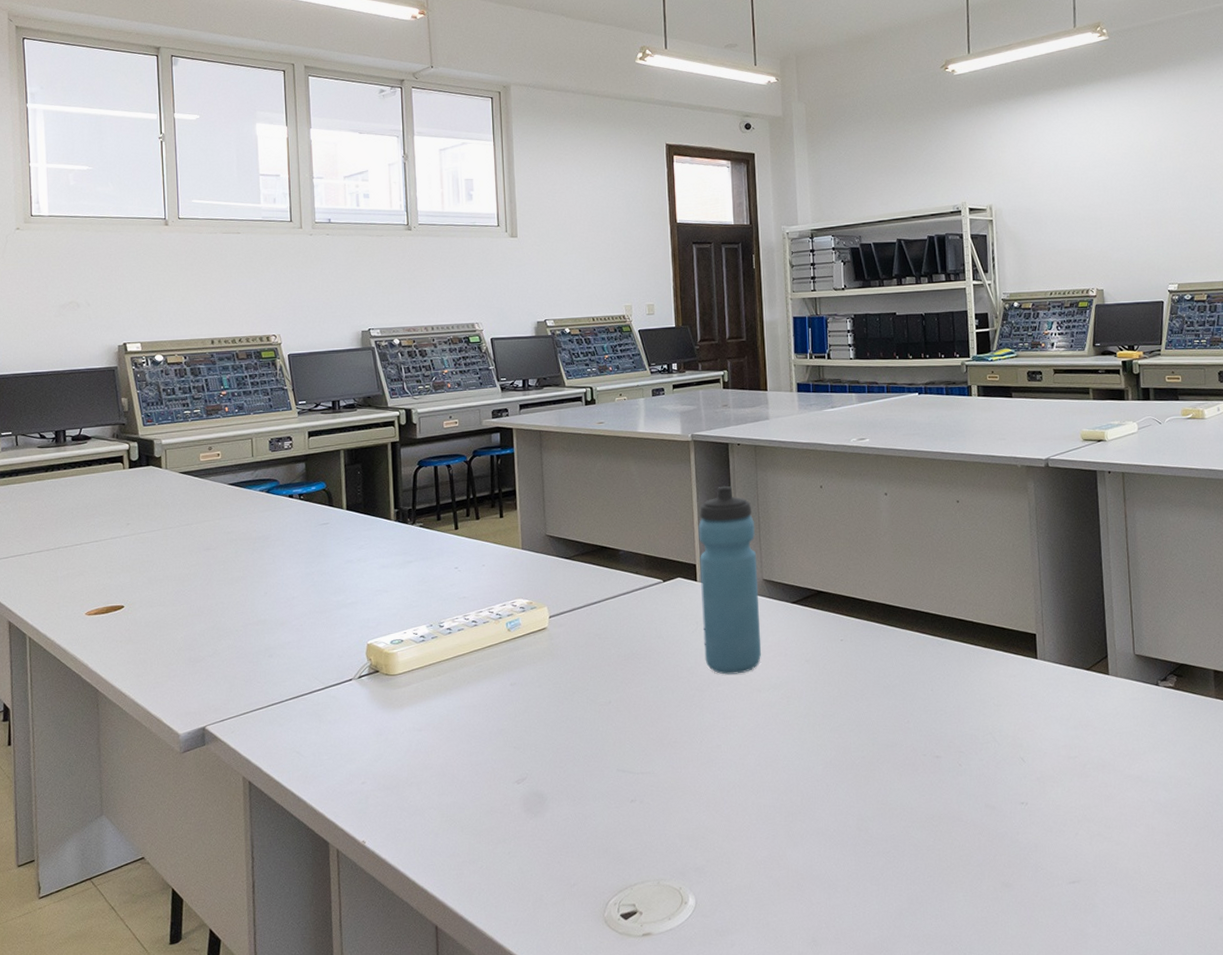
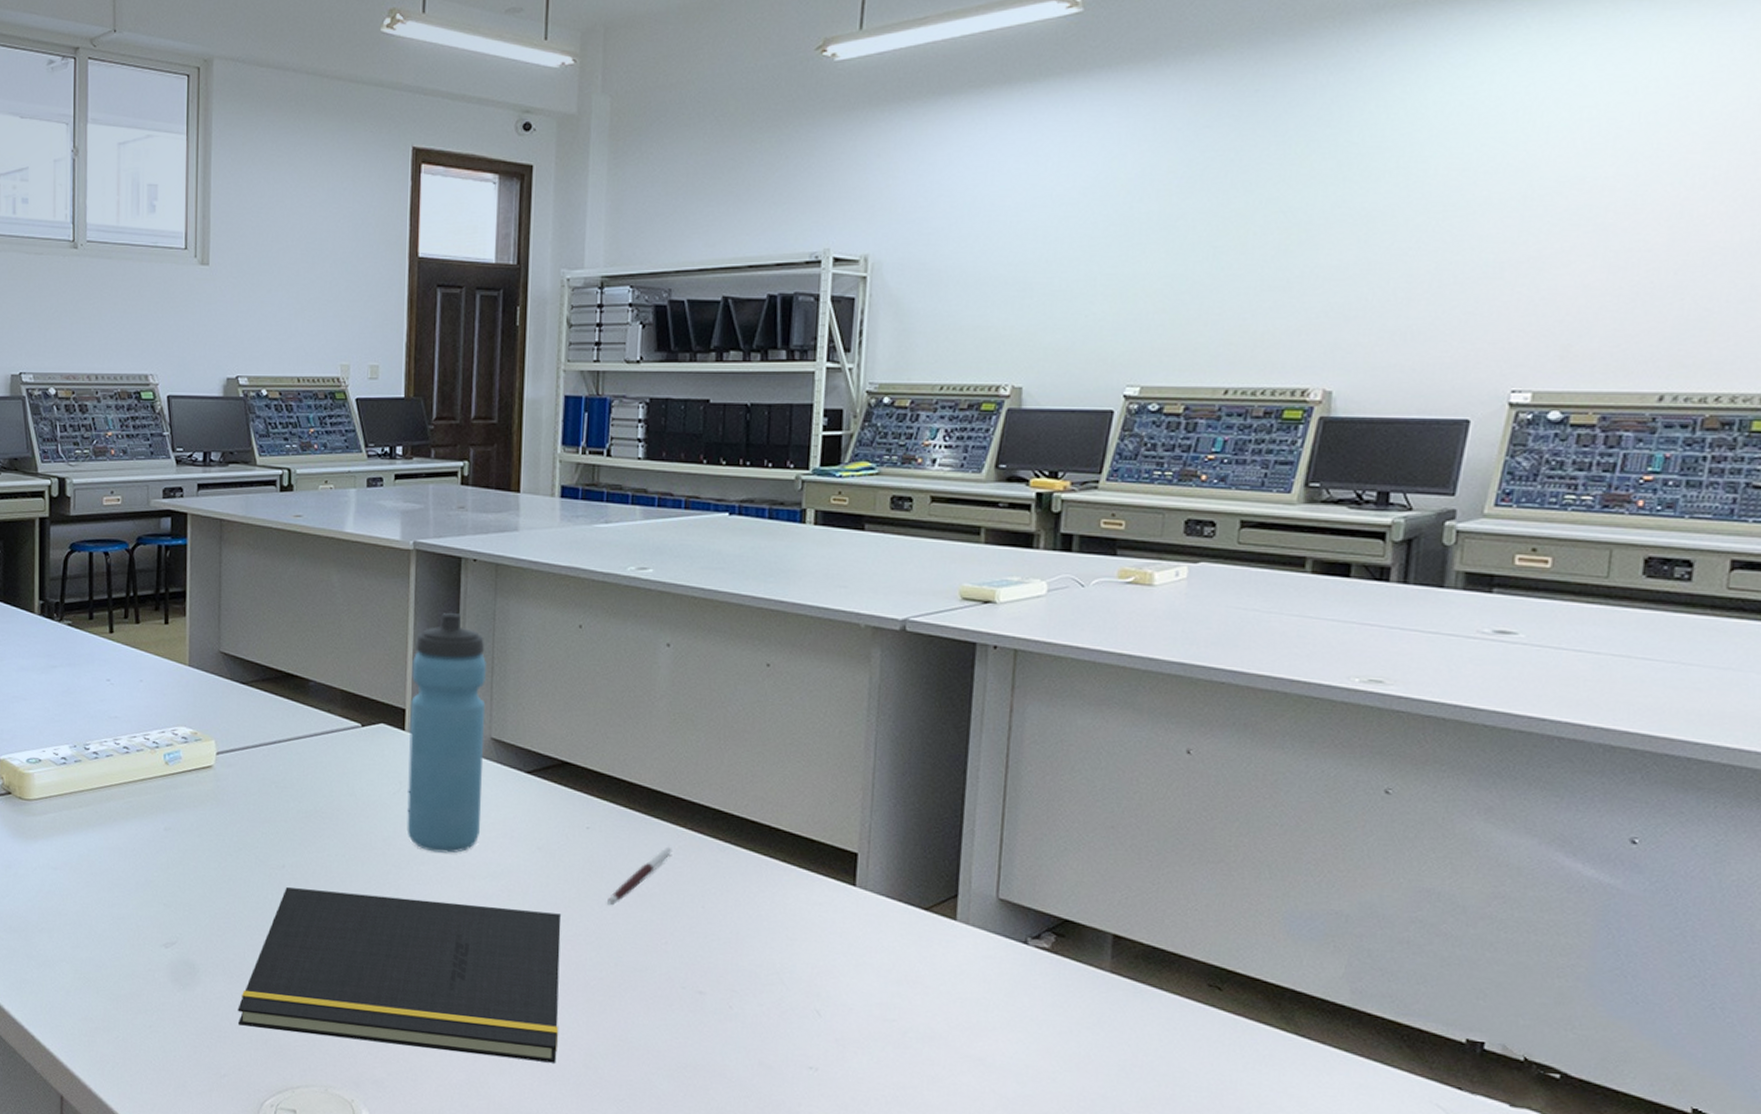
notepad: none [581,710,836,840] -> present [237,887,562,1064]
pen: none [862,647,905,699] -> present [607,846,672,906]

